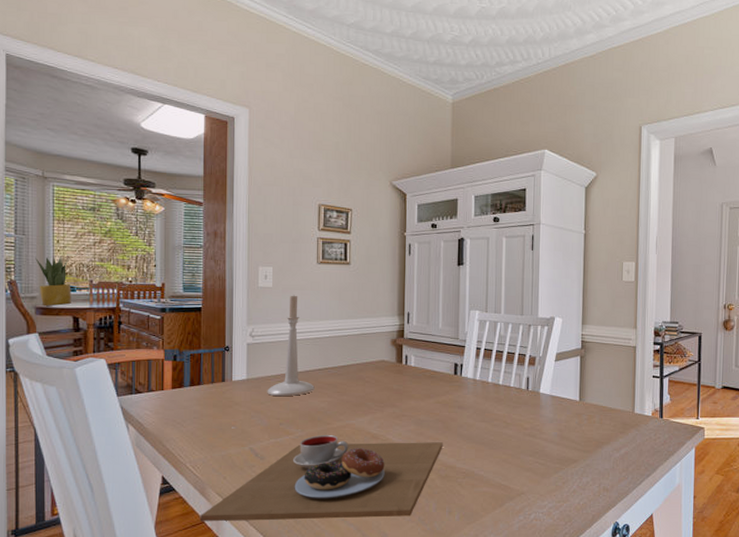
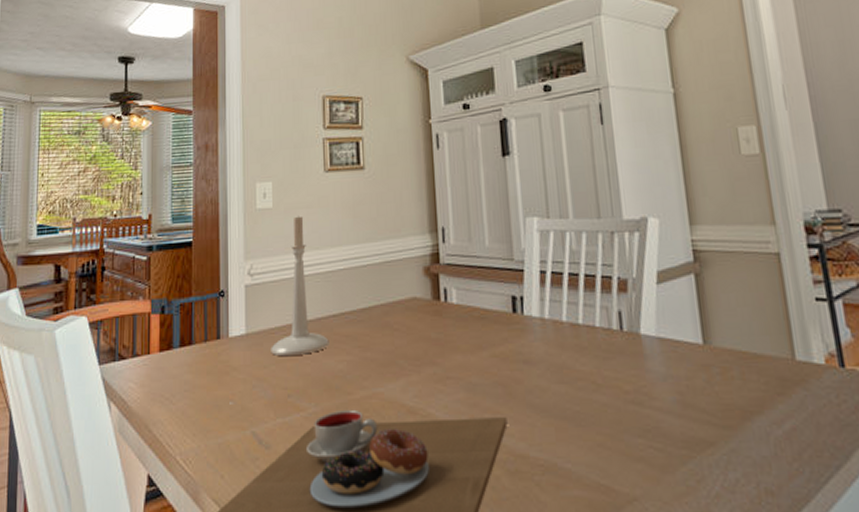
planter: present [35,255,71,307] -> none [19,191,54,255]

